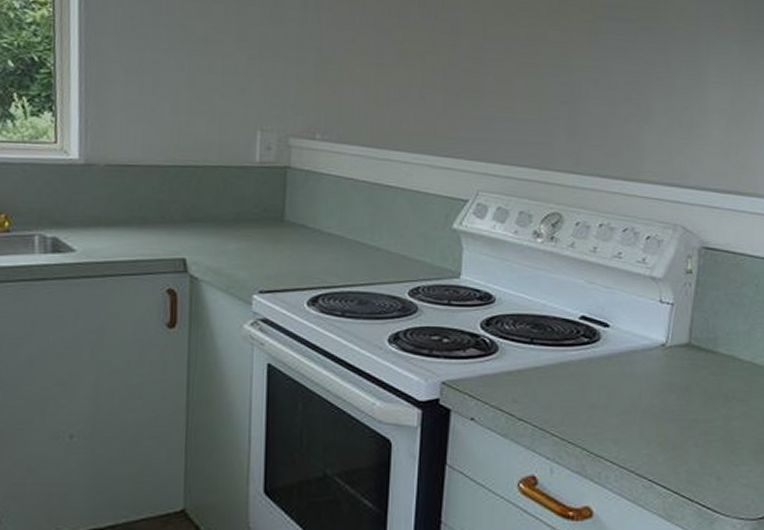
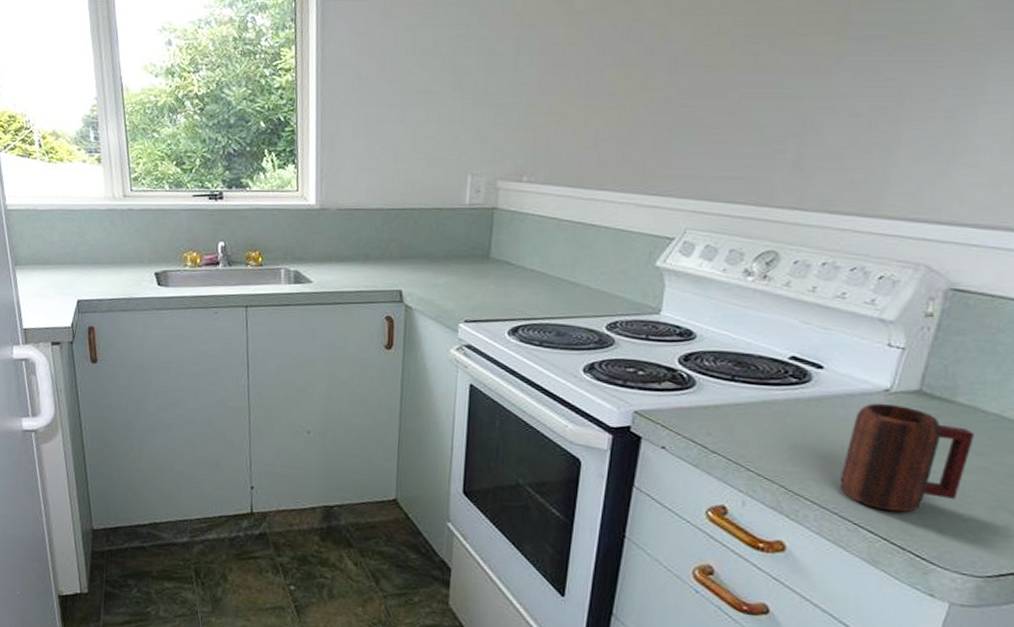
mug: none [633,357,735,464] -> present [839,402,974,513]

